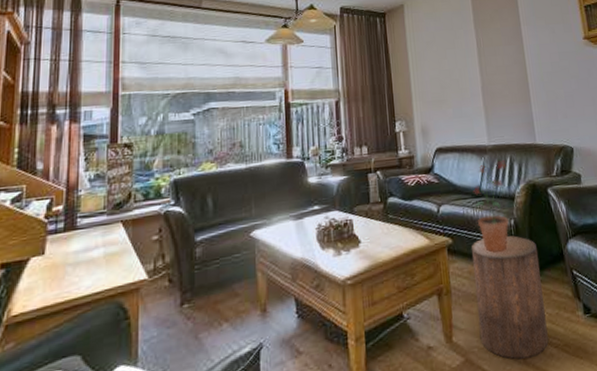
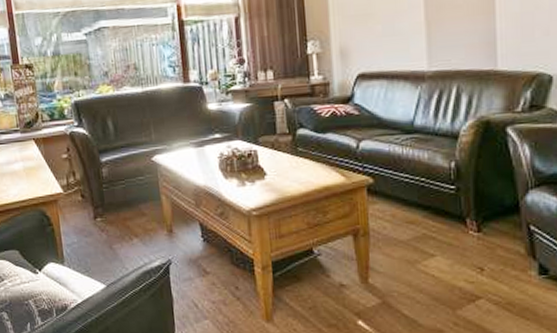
stool: present [471,235,549,359] -> none [396,179,487,310]
potted plant: present [472,159,509,253] -> none [402,89,453,198]

